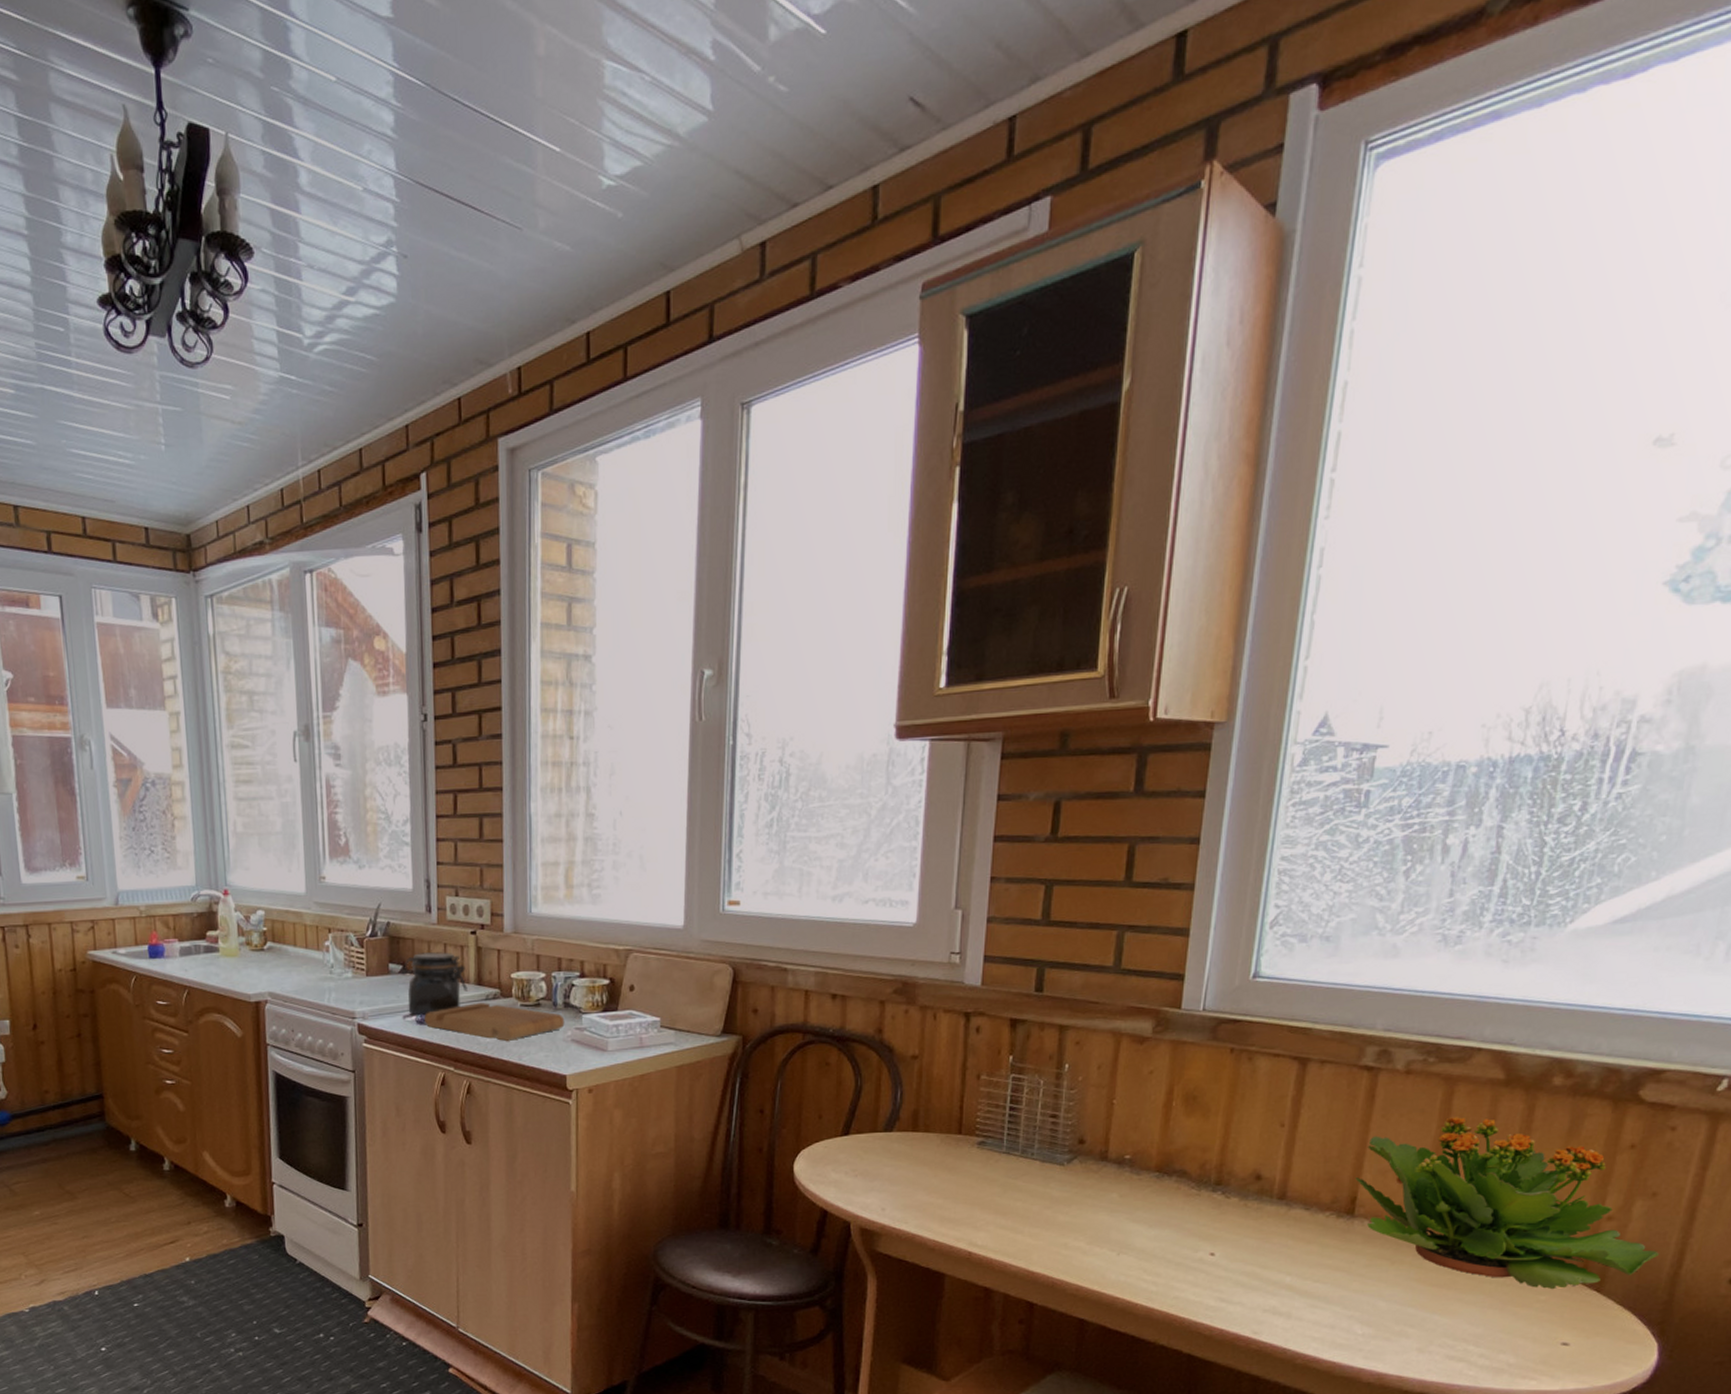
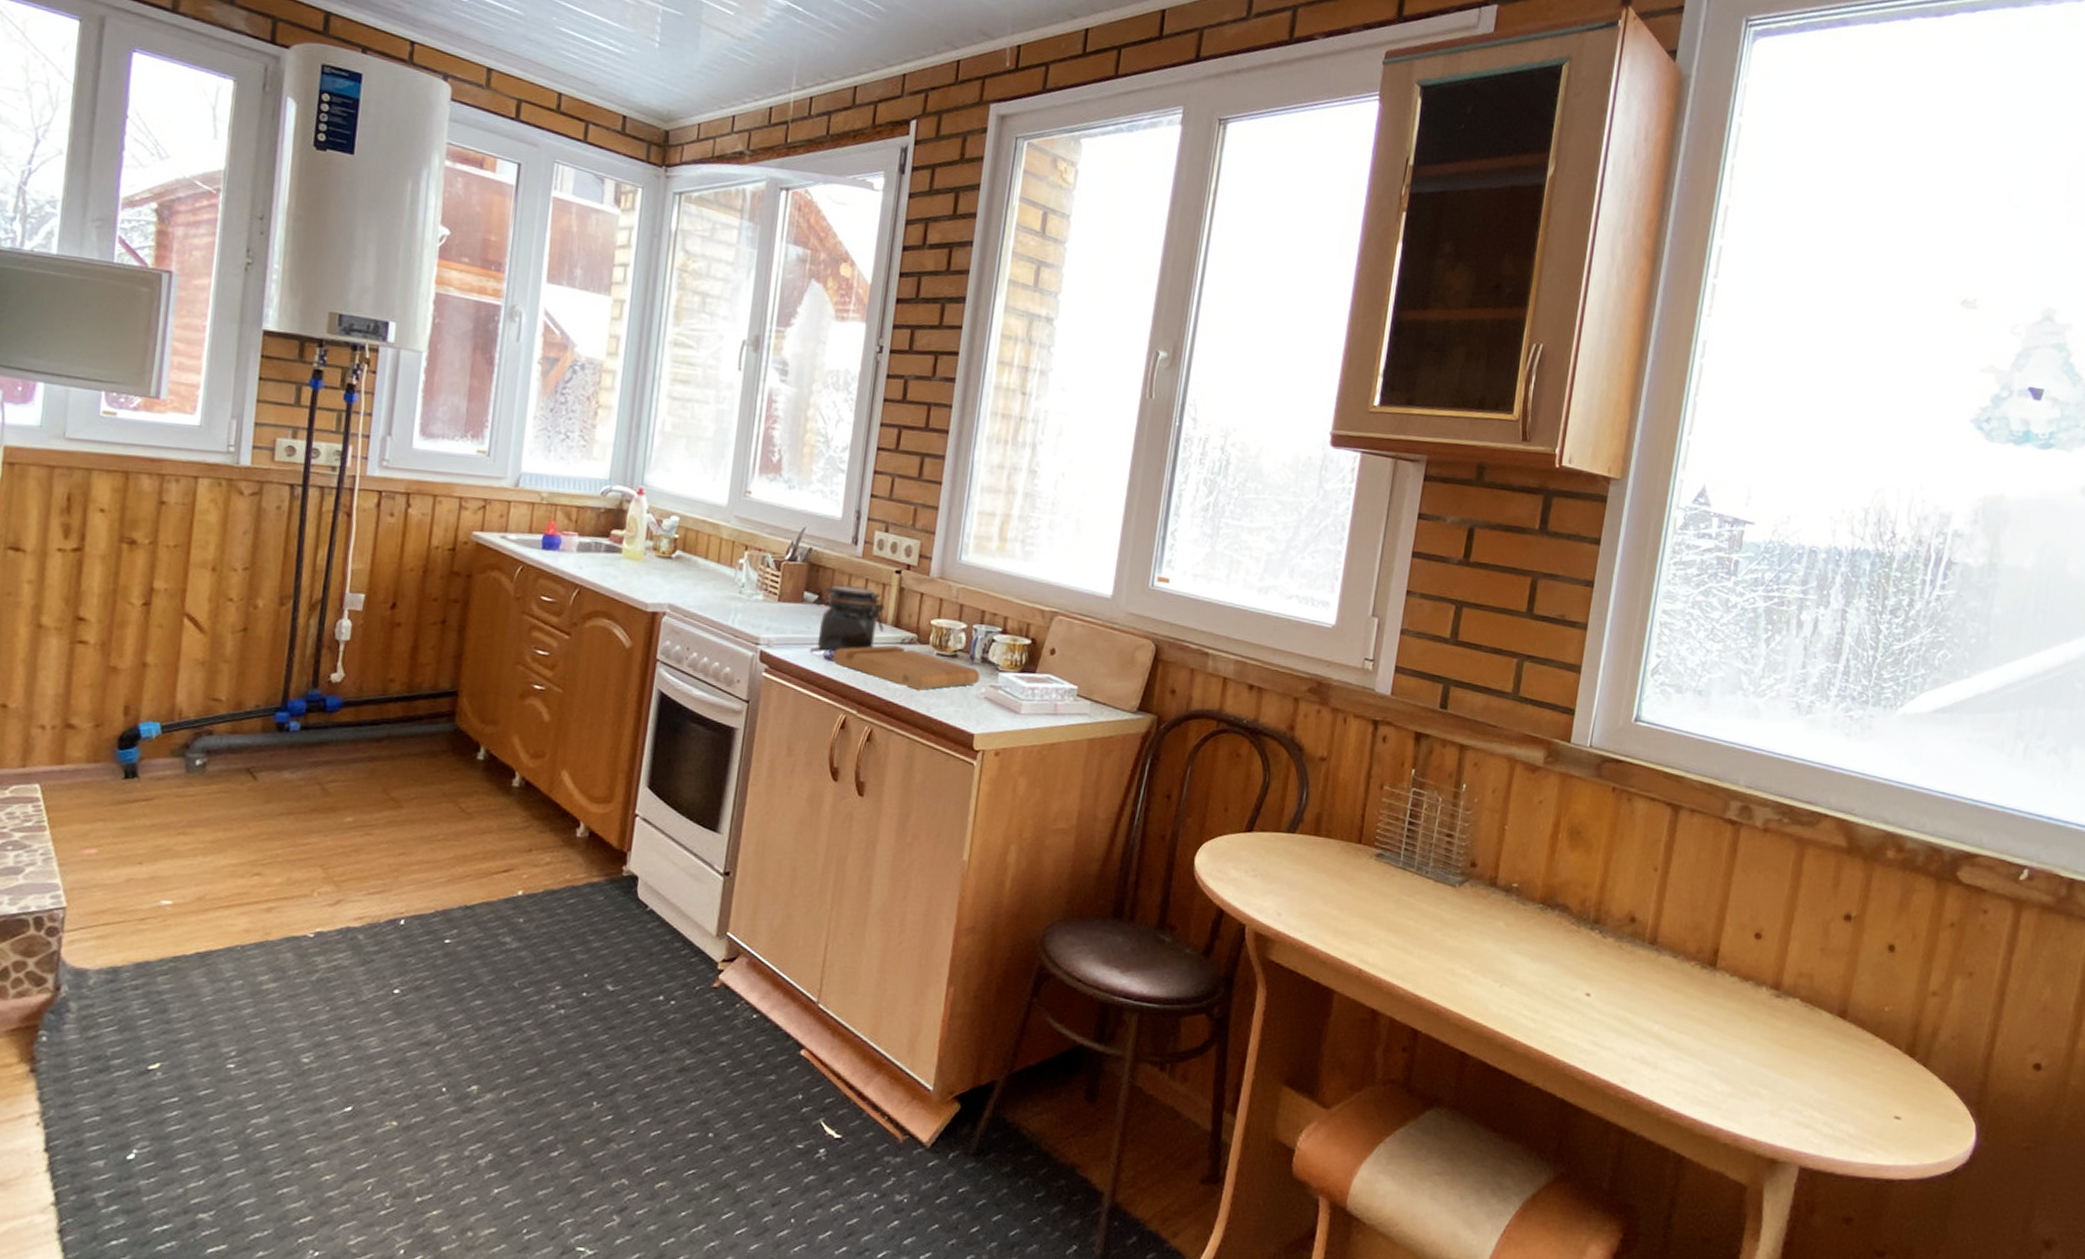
potted flower: present [1355,1117,1660,1290] -> none [1718,878,1976,1061]

